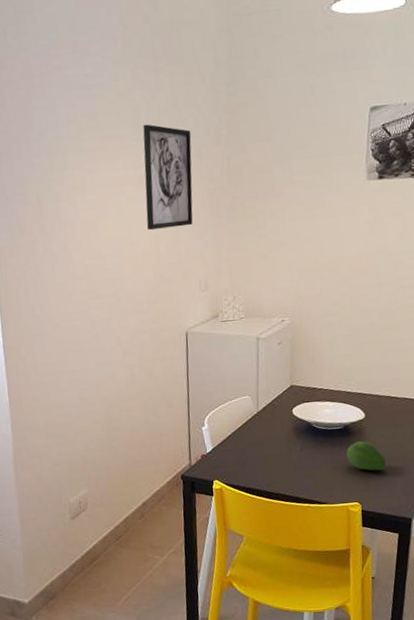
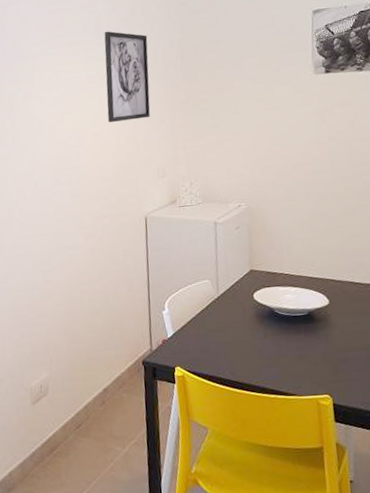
fruit: present [346,441,387,471] -> none [311,329,356,361]

